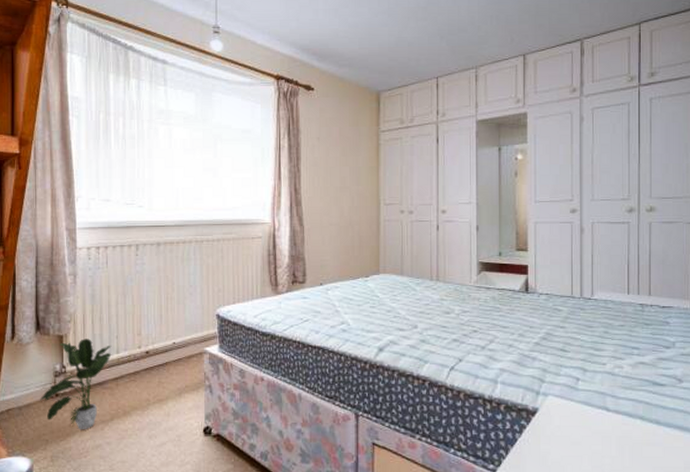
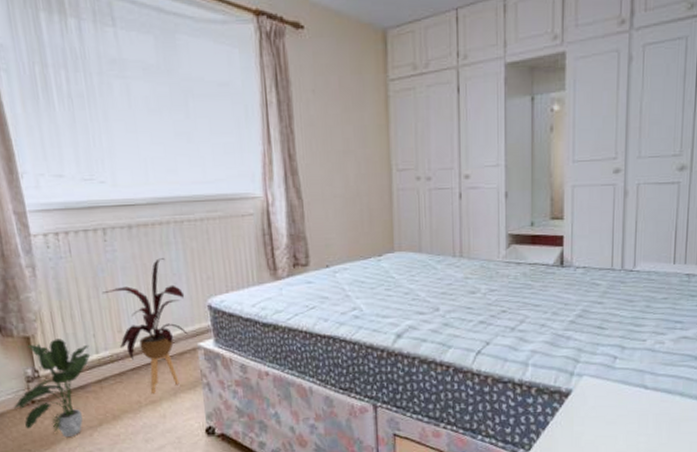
house plant: none [128,272,198,392] -> present [102,258,189,393]

